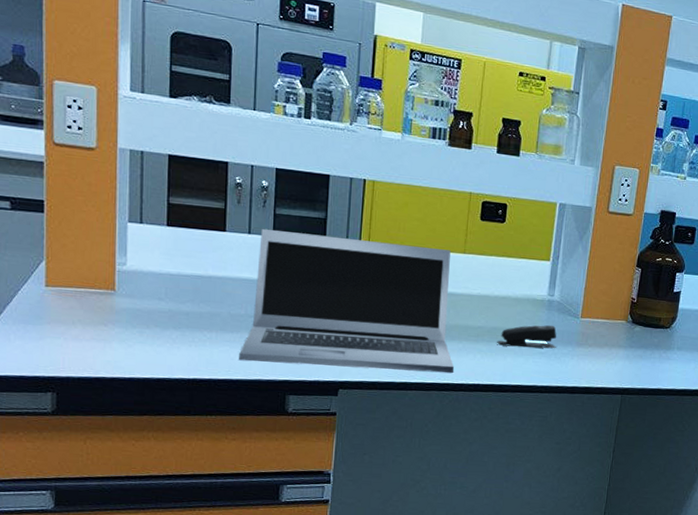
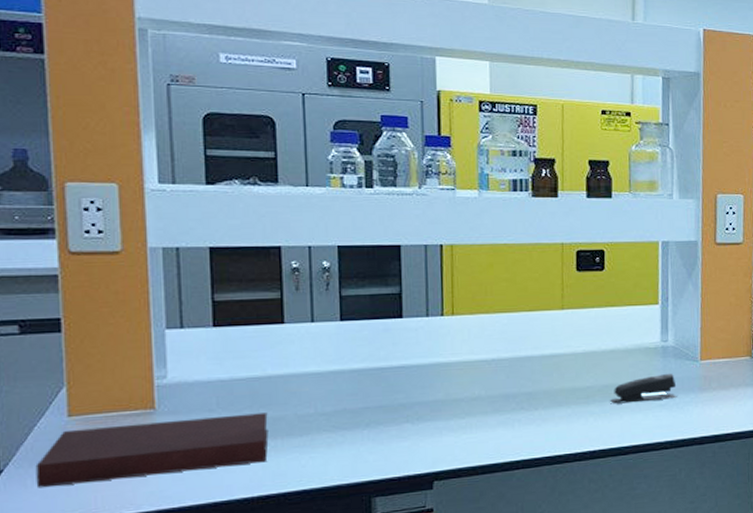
notebook: none [18,298,206,351] -> present [35,413,269,488]
laptop: present [239,228,455,374] -> none [311,308,566,467]

